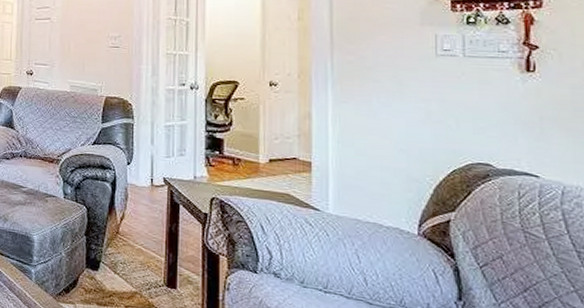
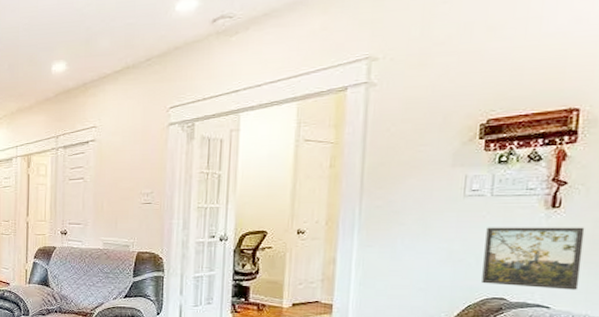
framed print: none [463,88,566,159] -> present [482,227,585,290]

